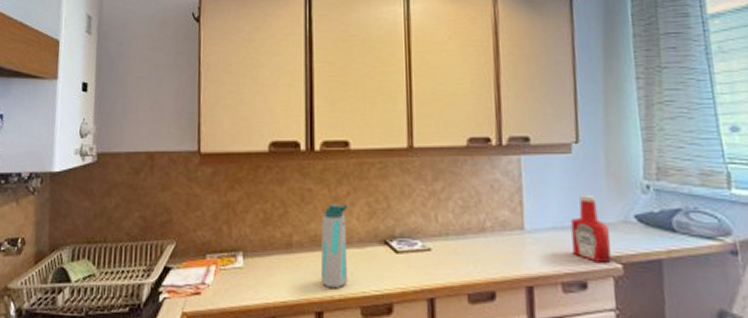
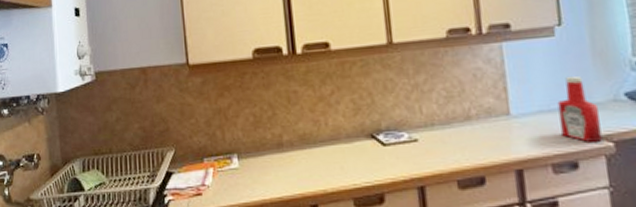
water bottle: present [320,203,349,288] -> none [308,103,339,182]

